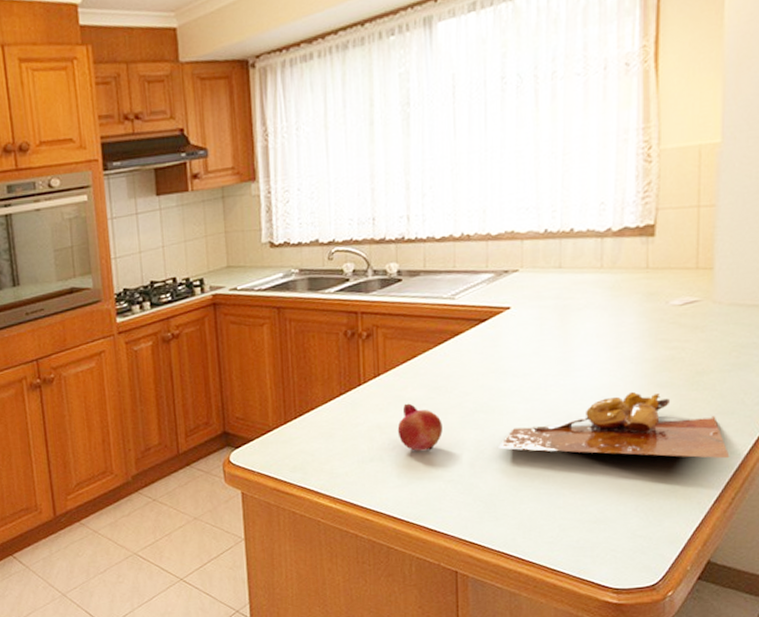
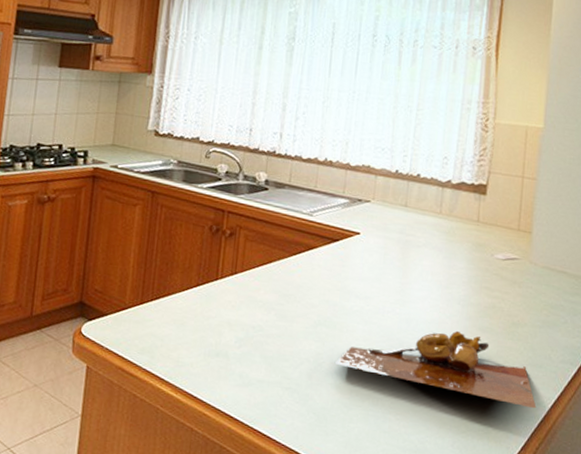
fruit: present [397,403,443,451] -> none [245,305,288,355]

